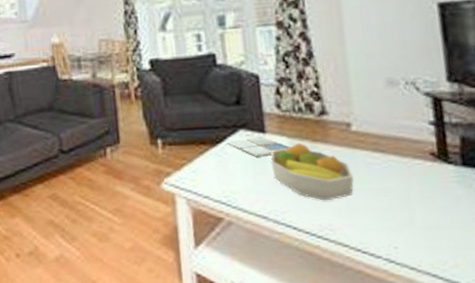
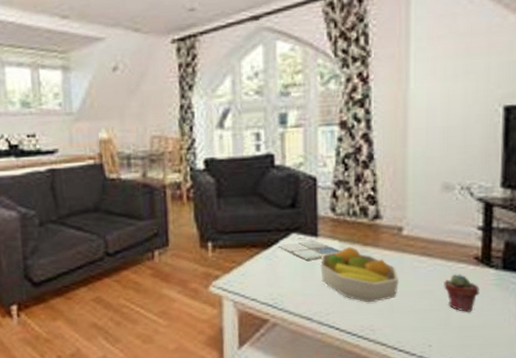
potted succulent: none [401,170,441,212] -> present [444,274,480,313]

